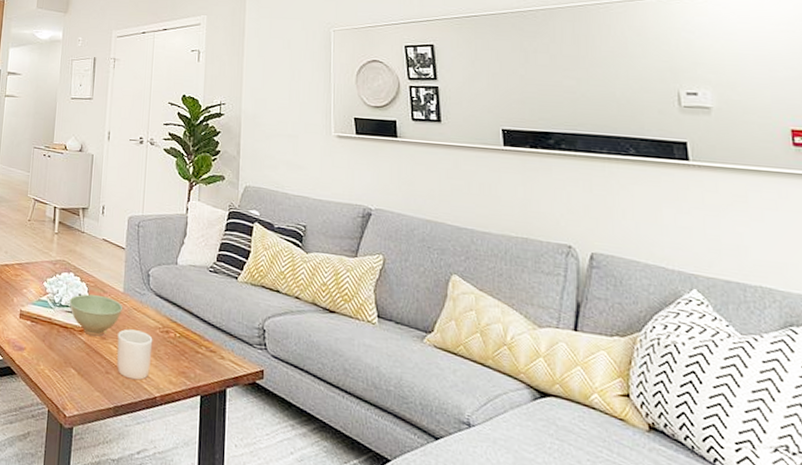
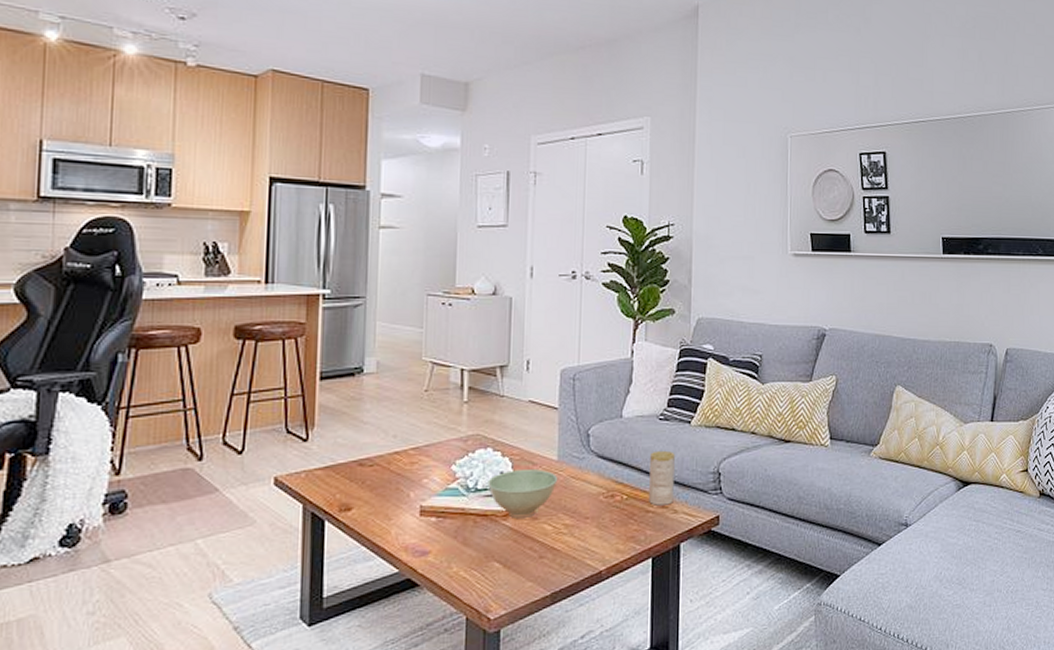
mug: present [116,329,153,381] -> none [552,501,596,558]
candle: none [199,298,224,351] -> present [649,450,676,506]

